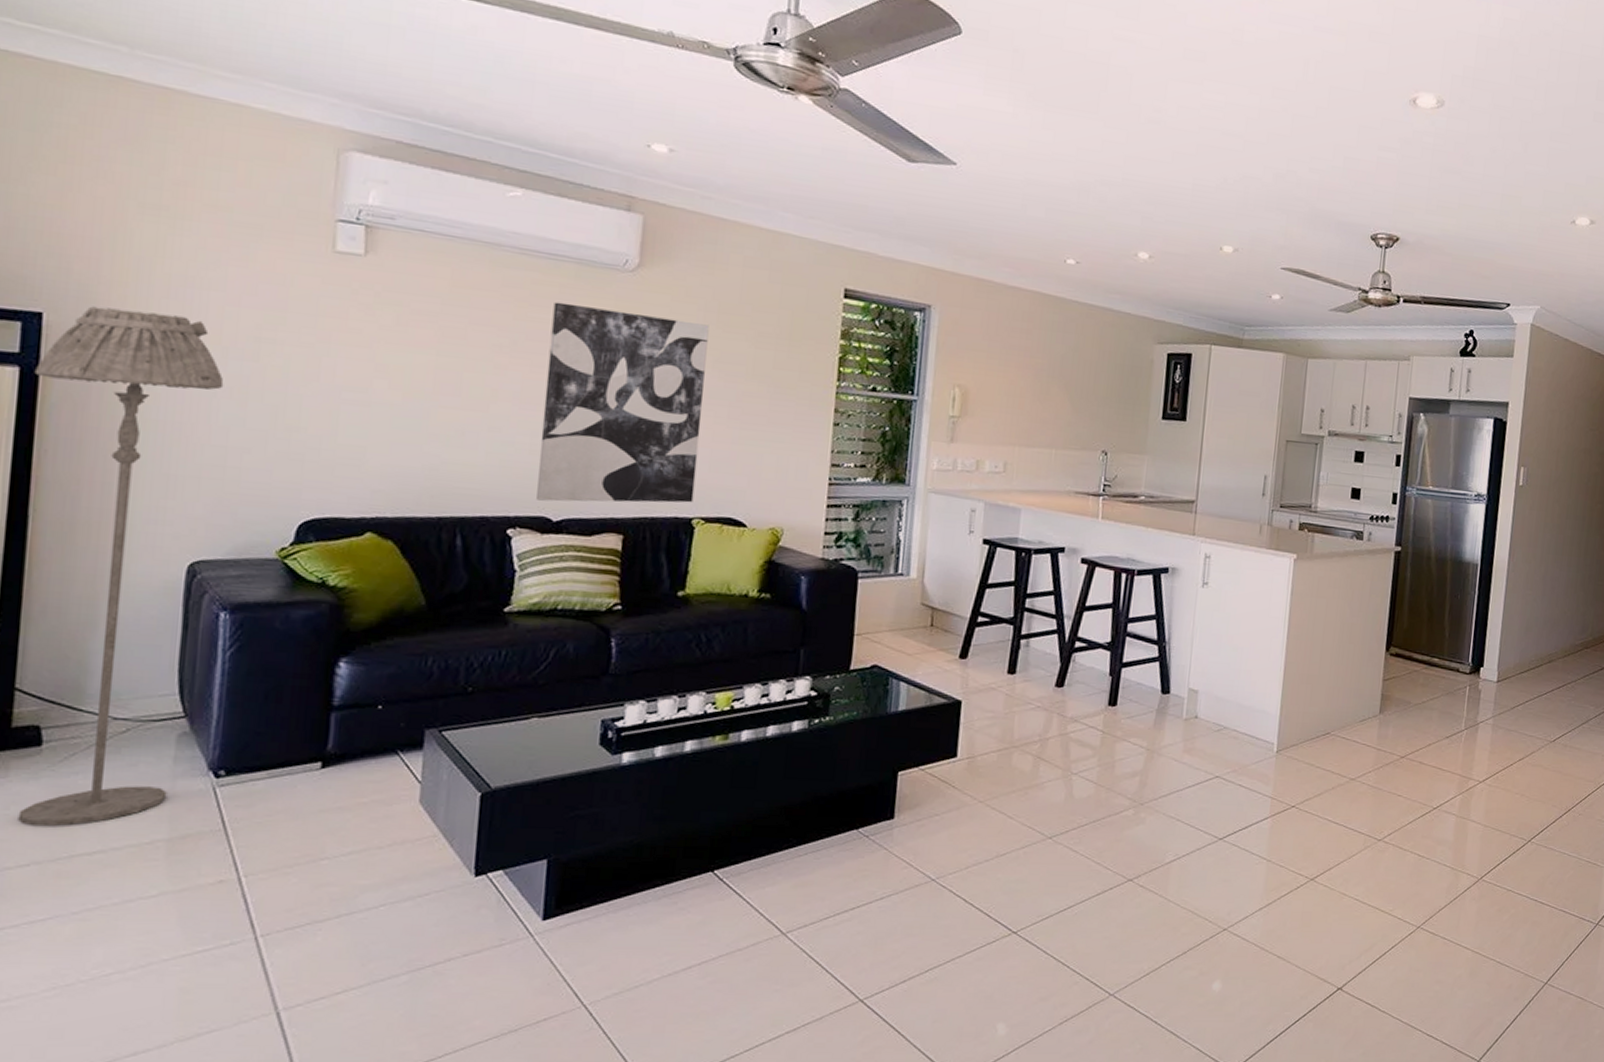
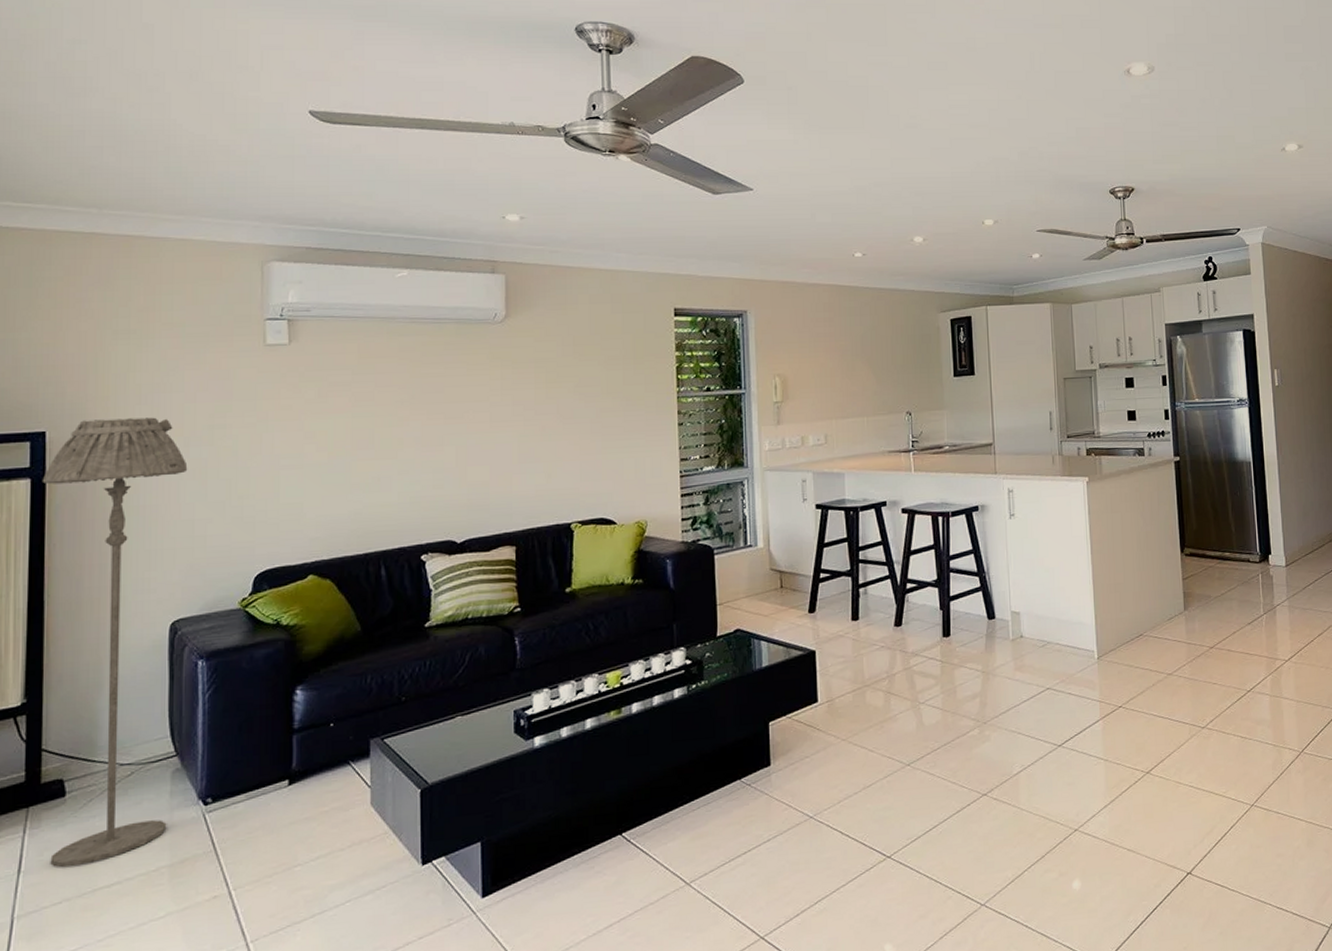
wall art: present [536,302,709,503] -> none [441,356,570,527]

